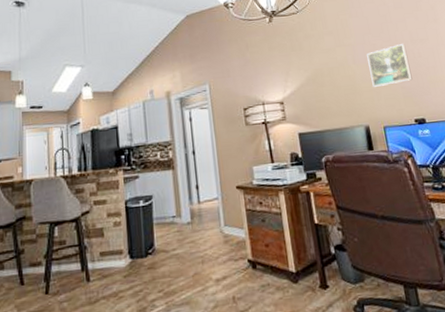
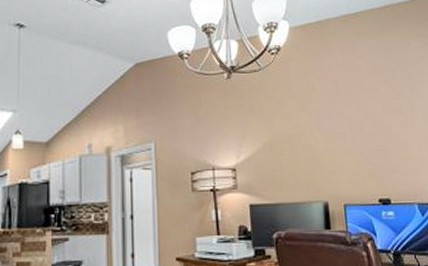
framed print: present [367,43,413,87] -> none [332,114,381,160]

